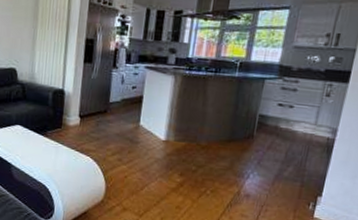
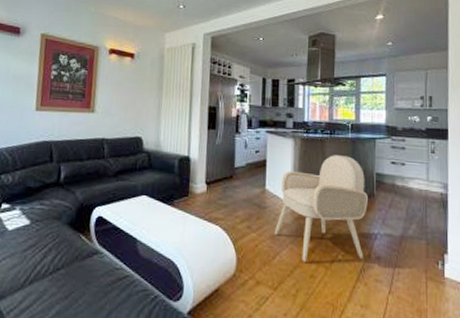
armchair: none [144,94,247,196] -> present [274,155,368,262]

